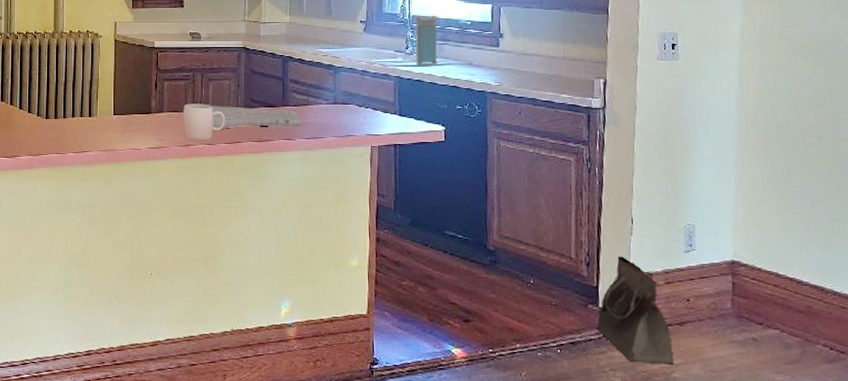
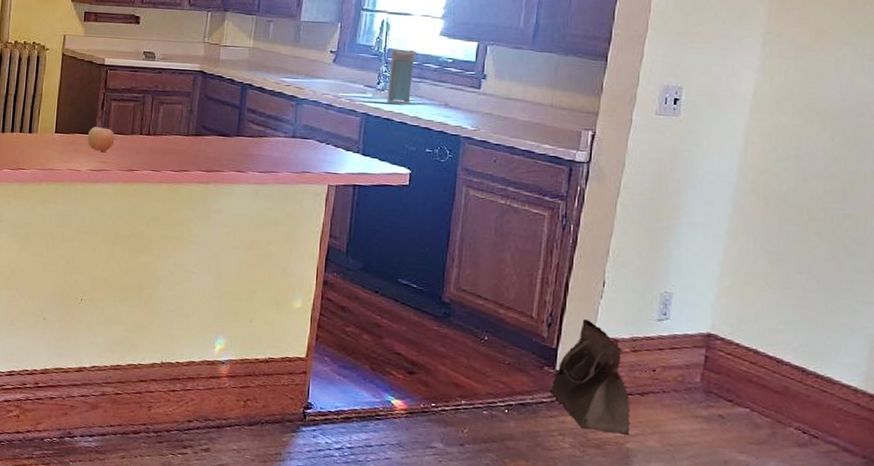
fruit: none [144,102,170,129] -> present [87,122,115,152]
mug: present [182,103,225,140] -> none [127,126,174,166]
newspaper: present [211,106,302,129] -> none [159,131,256,160]

